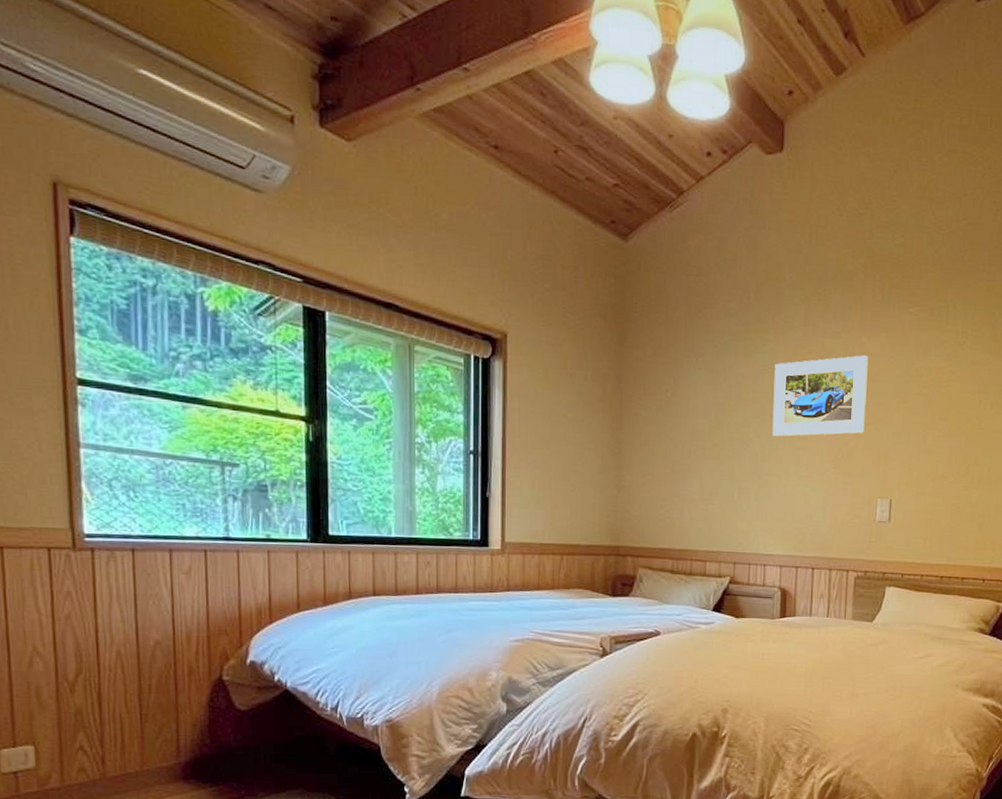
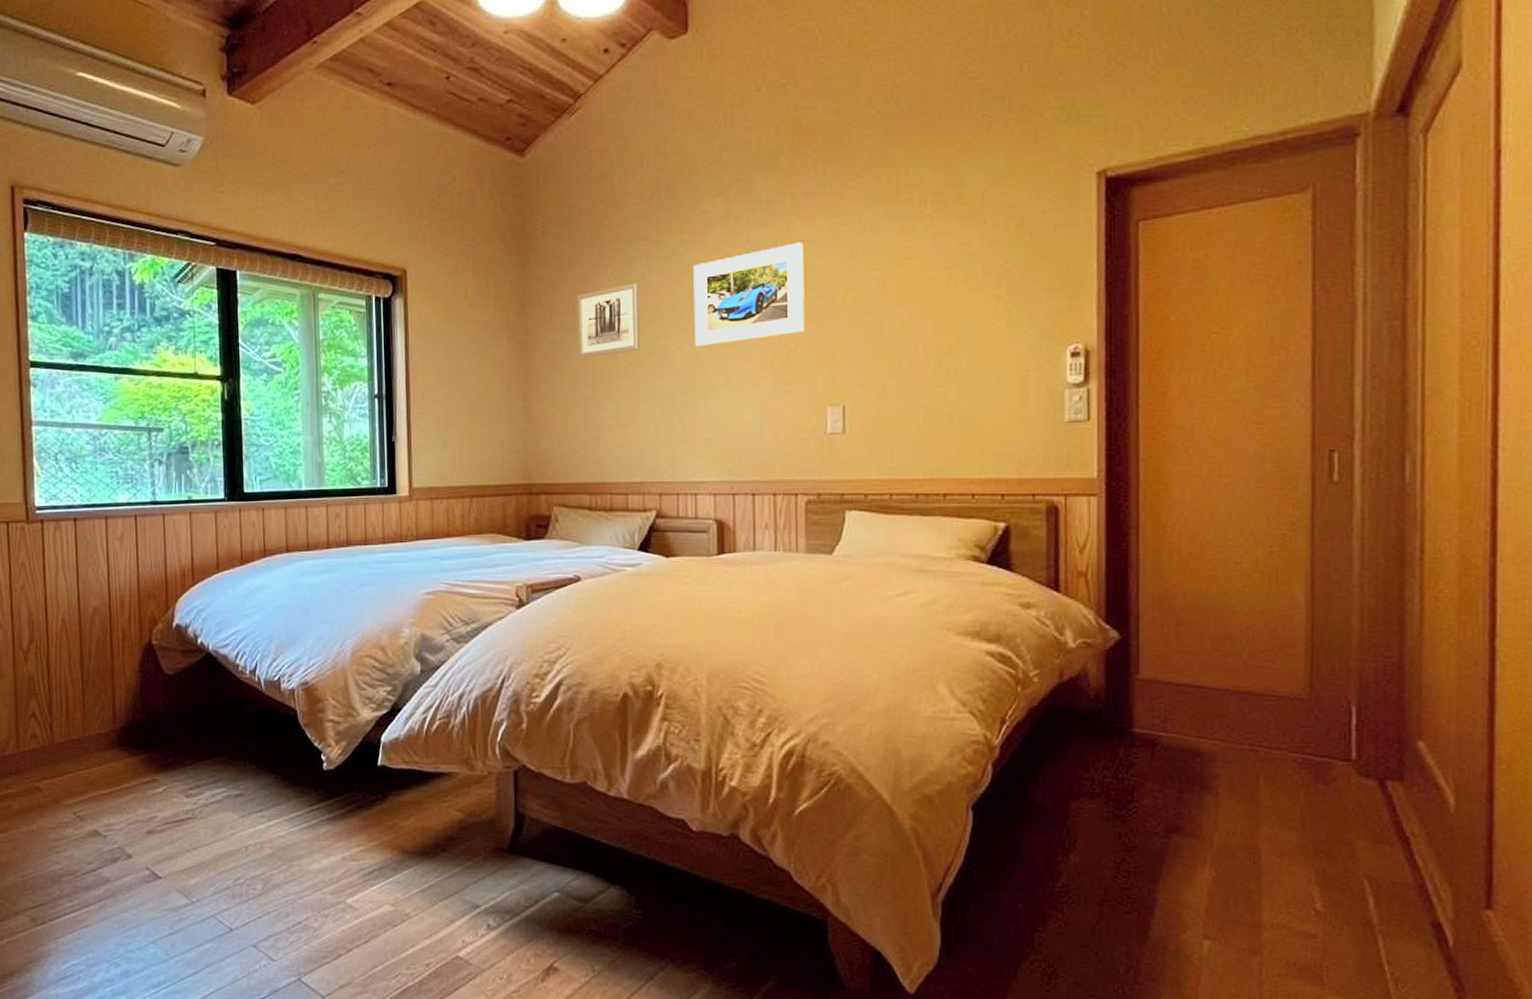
wall art: none [668,373,727,437] -> present [576,283,641,359]

